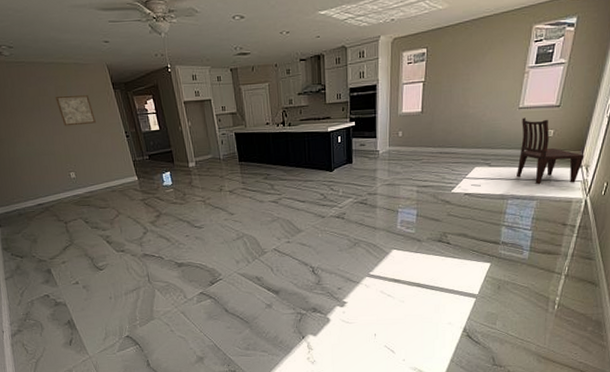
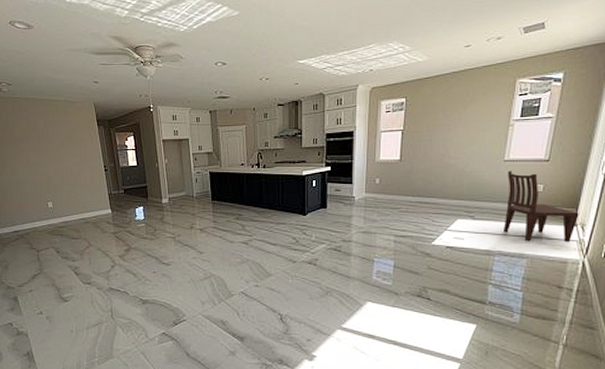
wall art: present [55,95,96,126] -> none [43,129,78,158]

